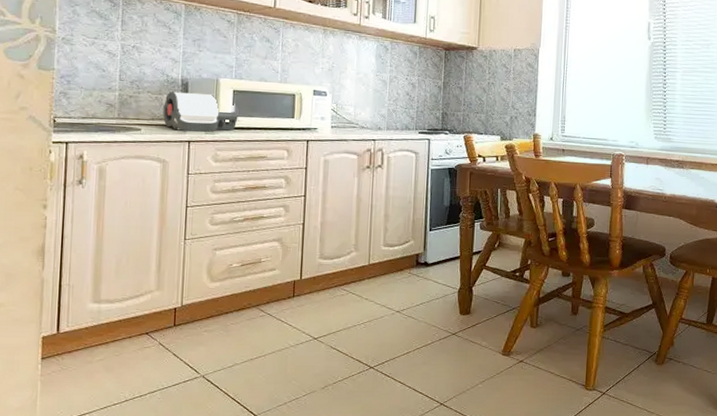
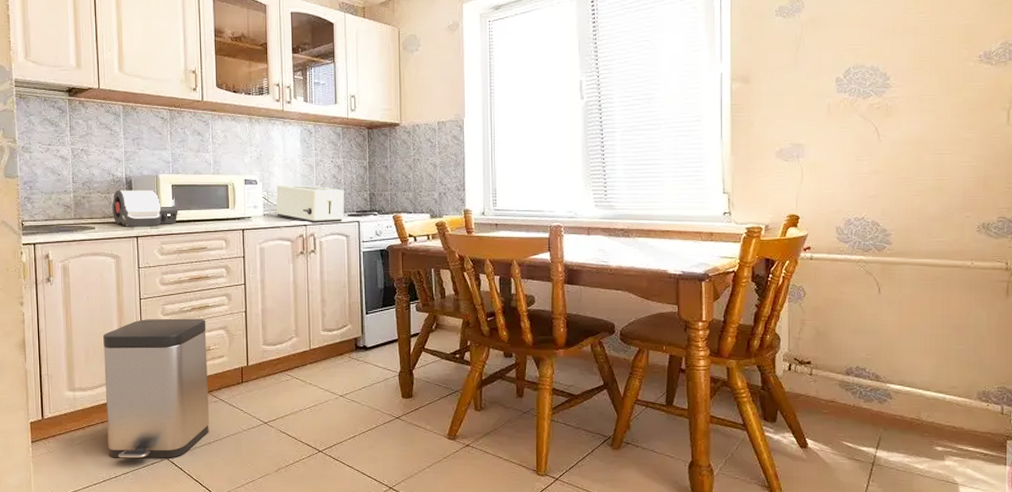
pedal bin: none [134,228,259,376] -> present [103,318,210,459]
toaster: none [344,98,418,139] -> present [275,185,345,224]

